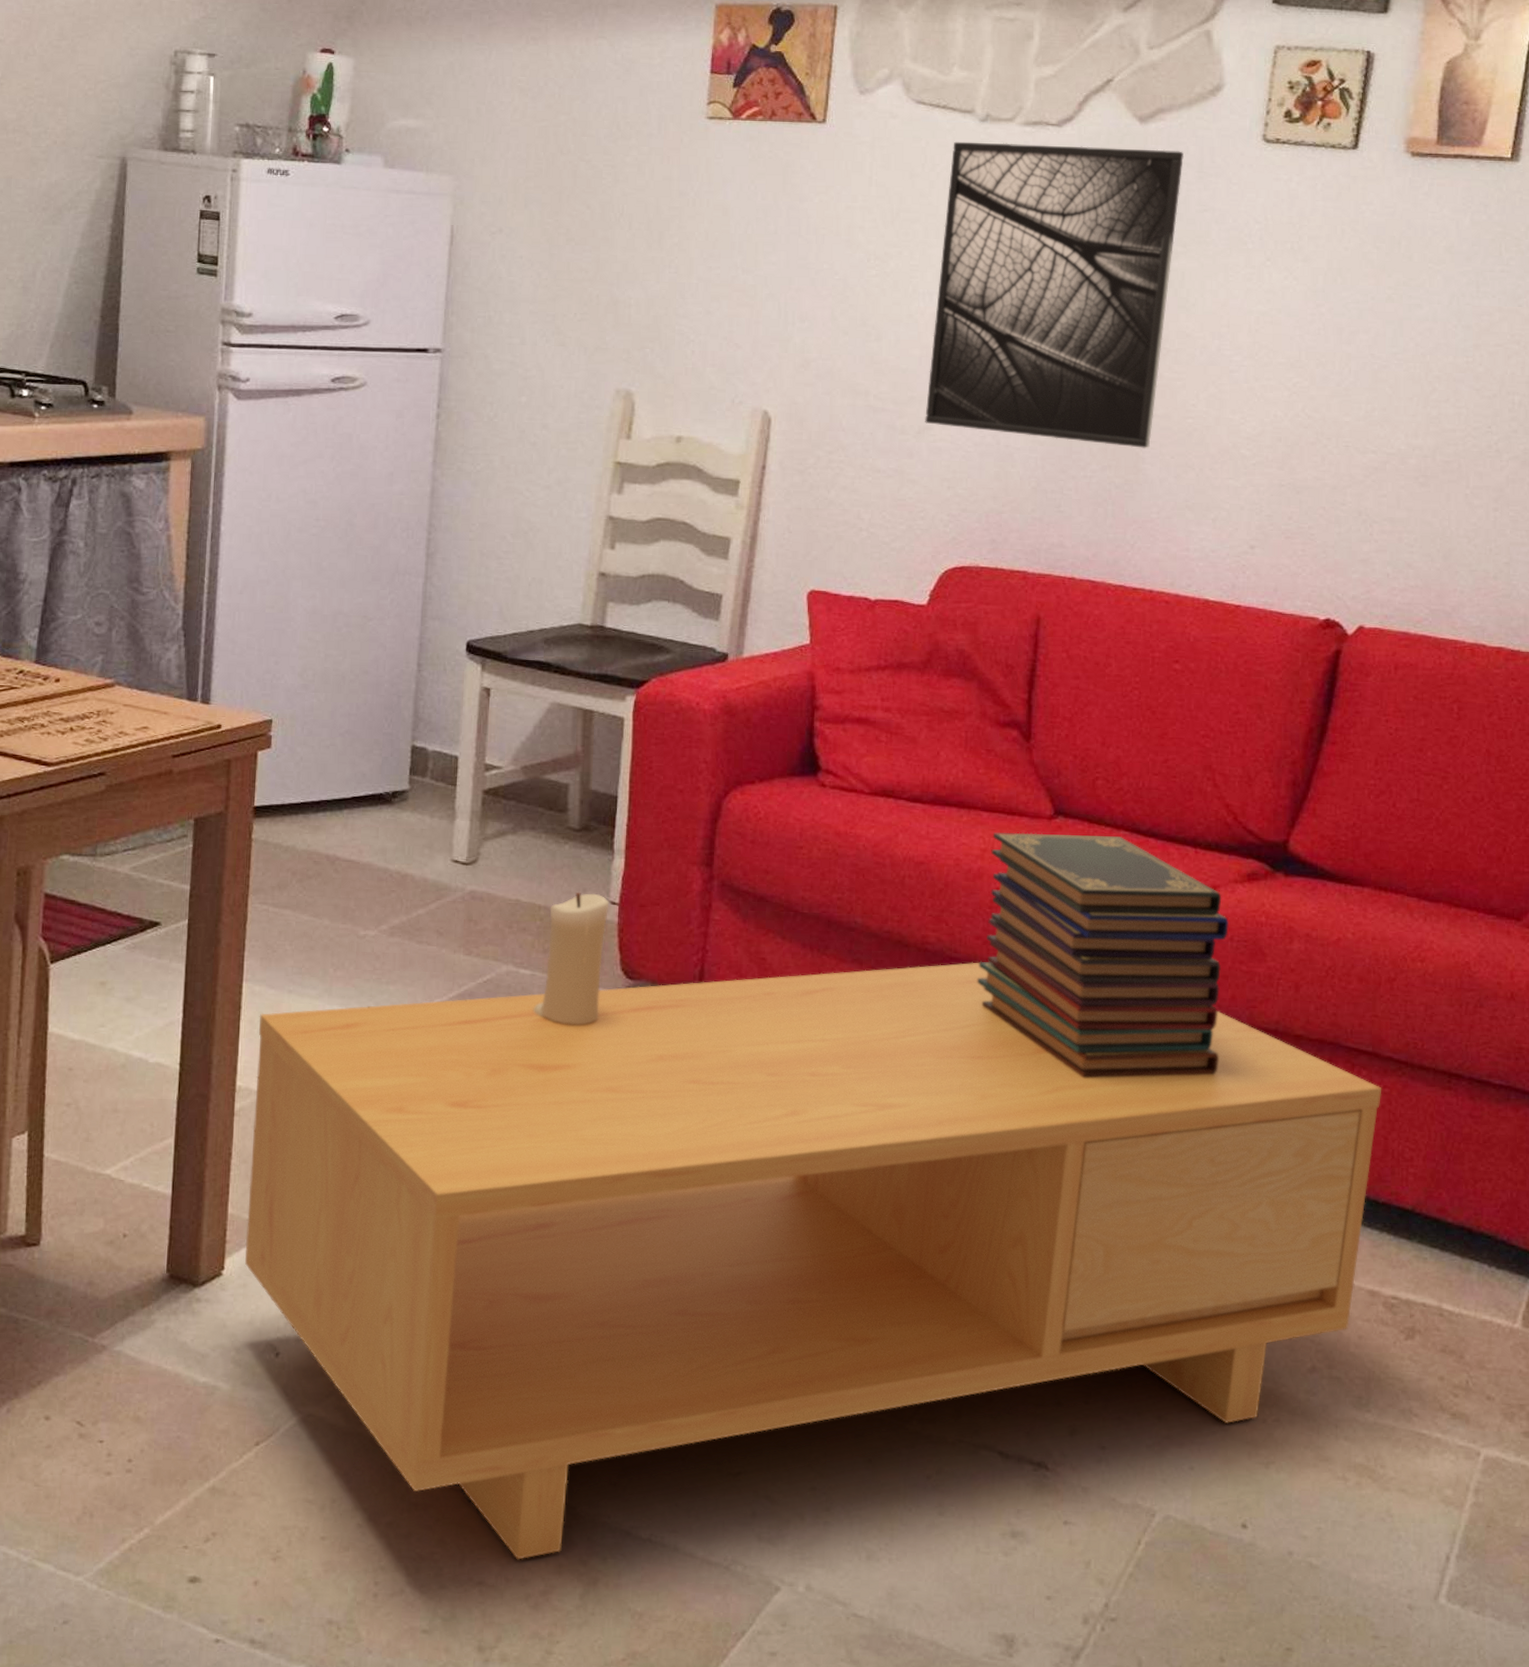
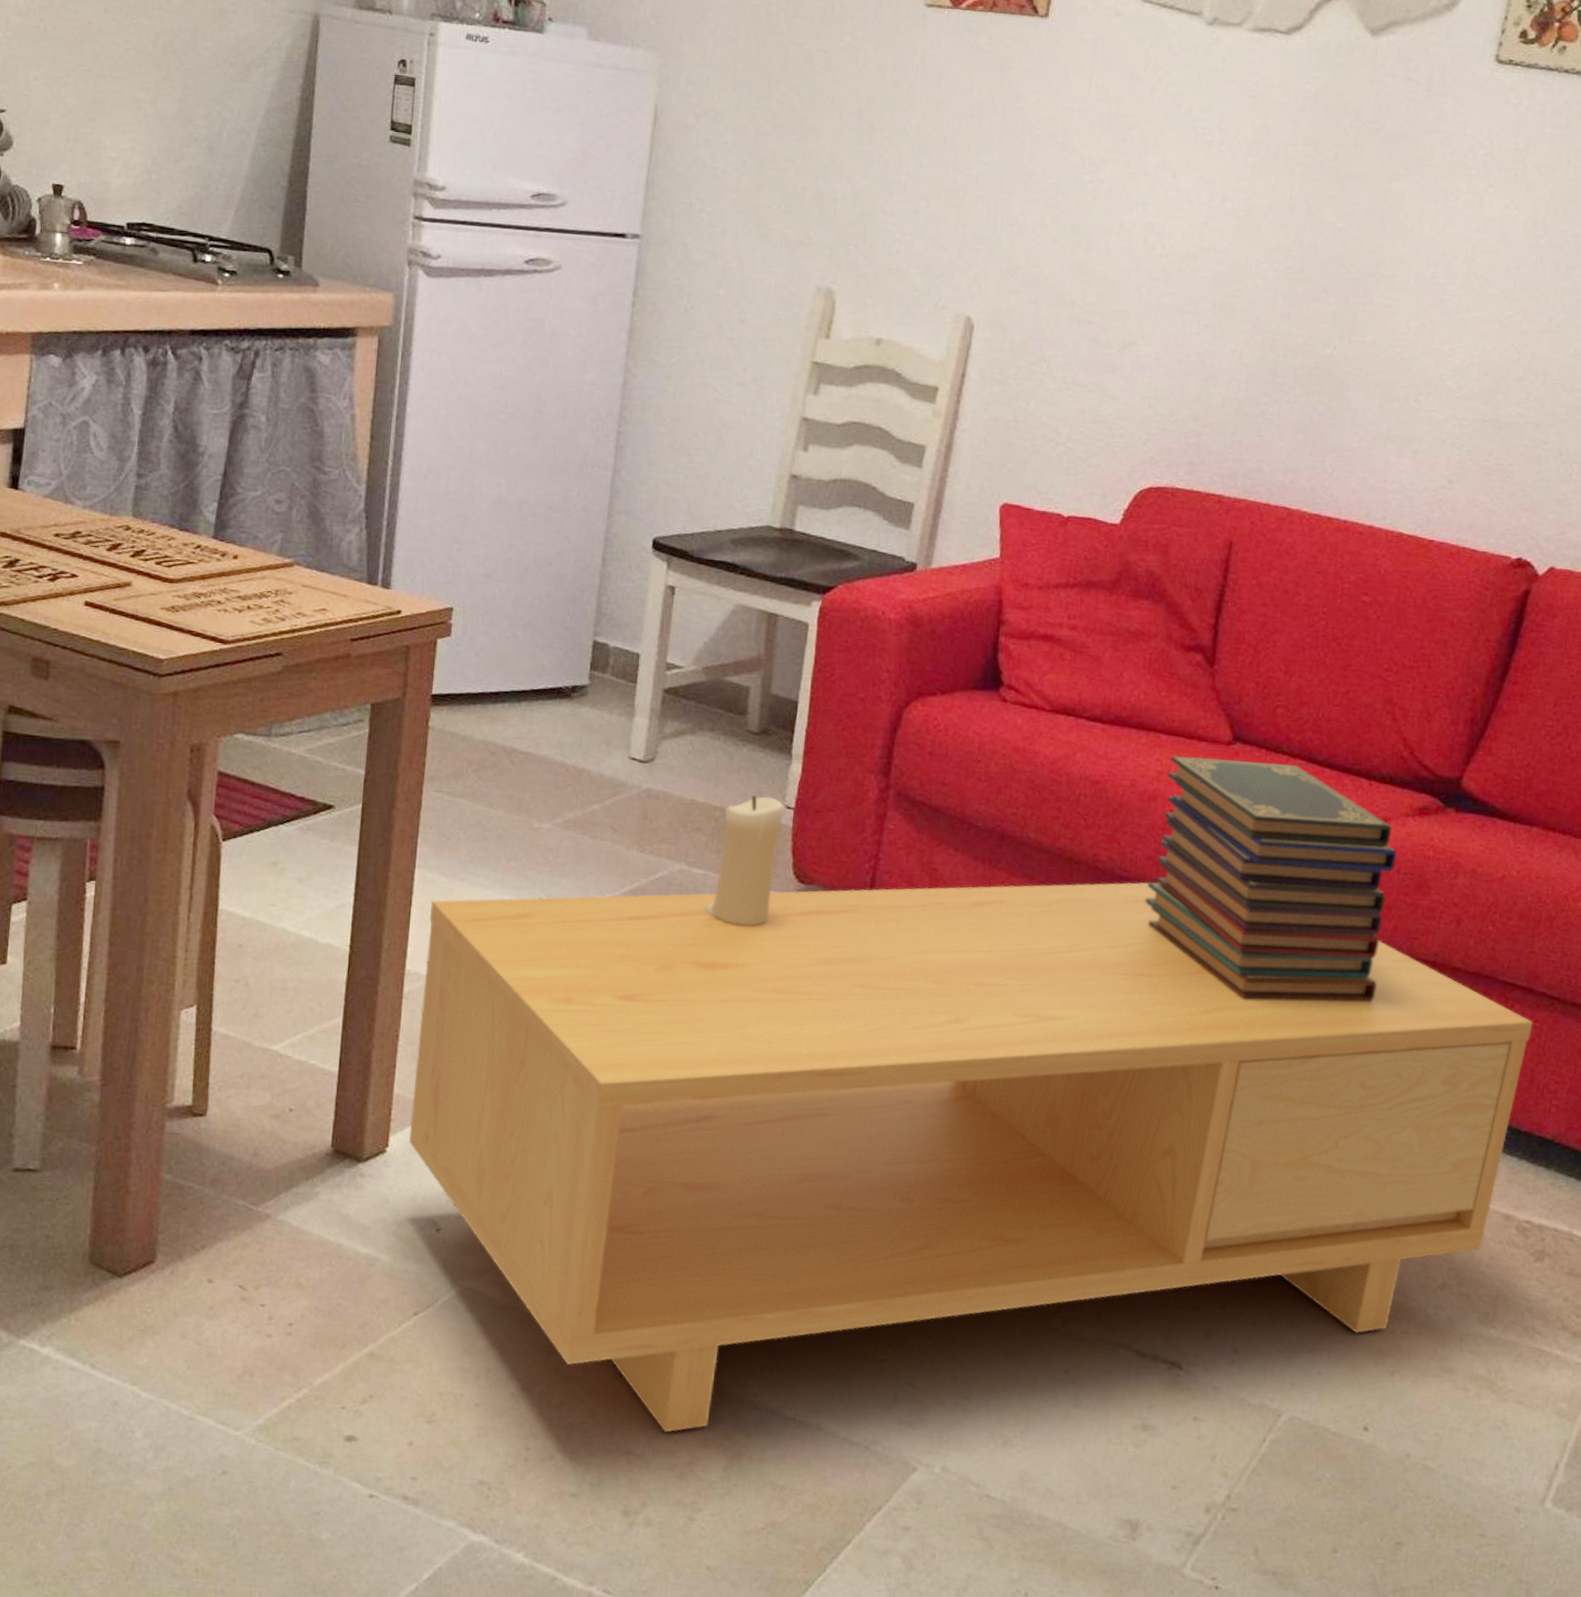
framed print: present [925,141,1184,448] -> none [1130,44,1413,376]

